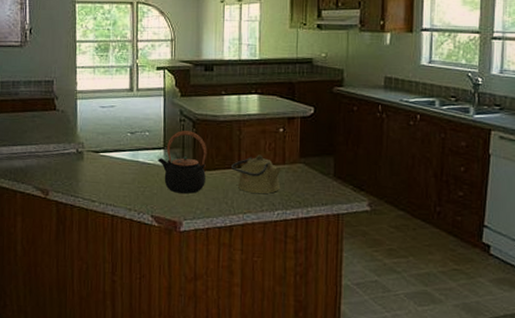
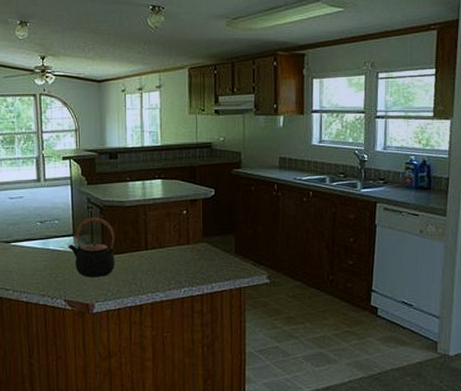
kettle: present [231,154,281,194] -> none [139,236,186,273]

